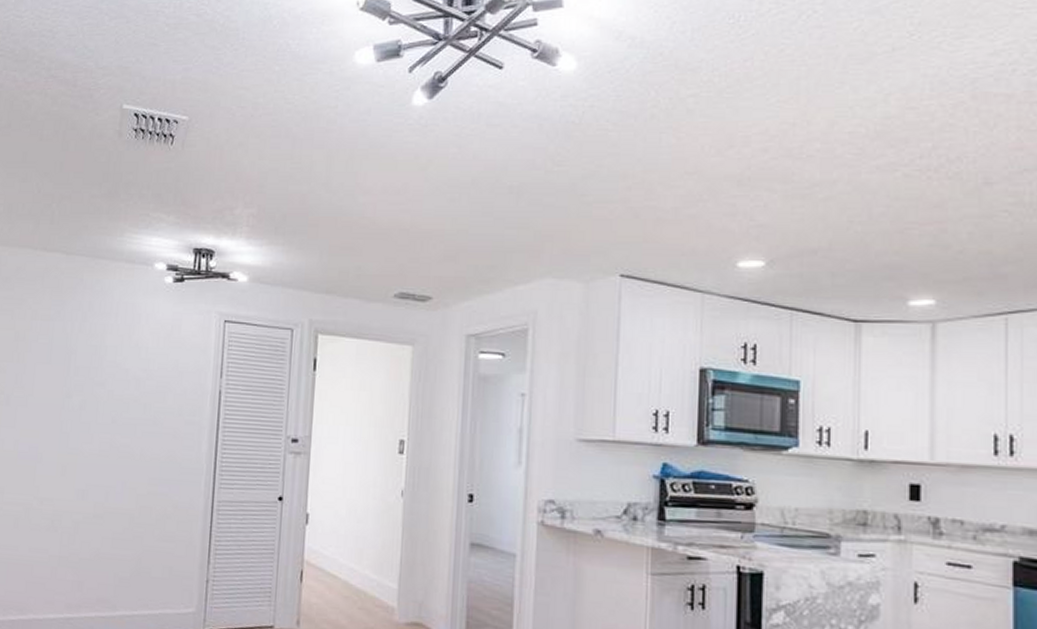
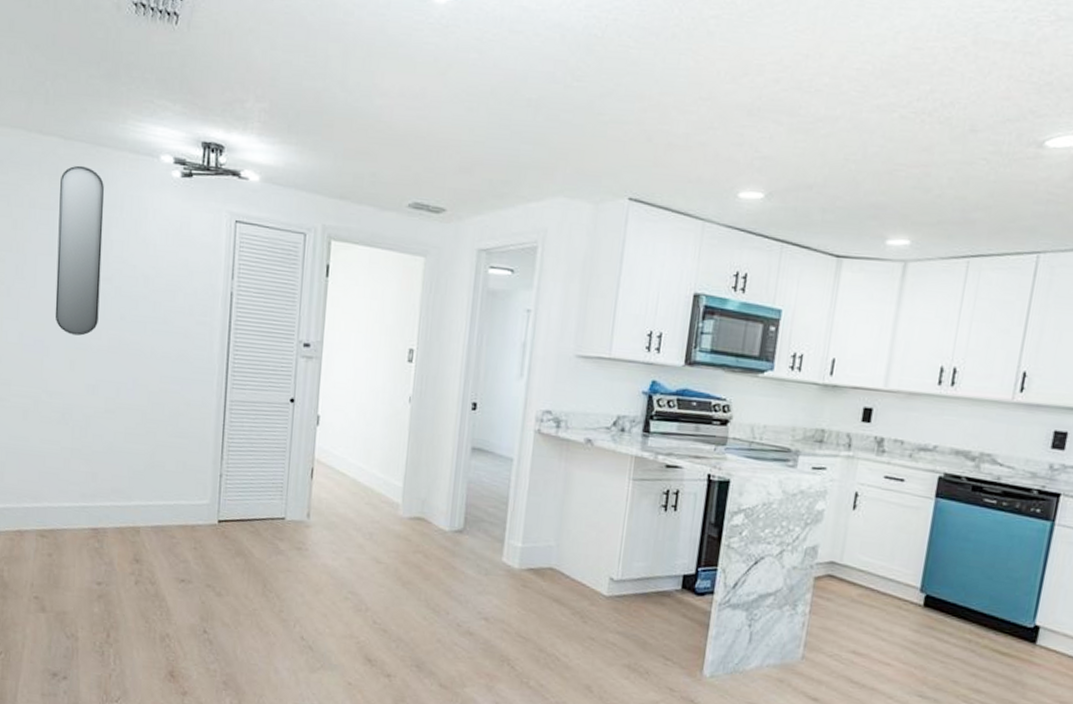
home mirror: none [49,277,101,441] -> present [55,165,105,336]

